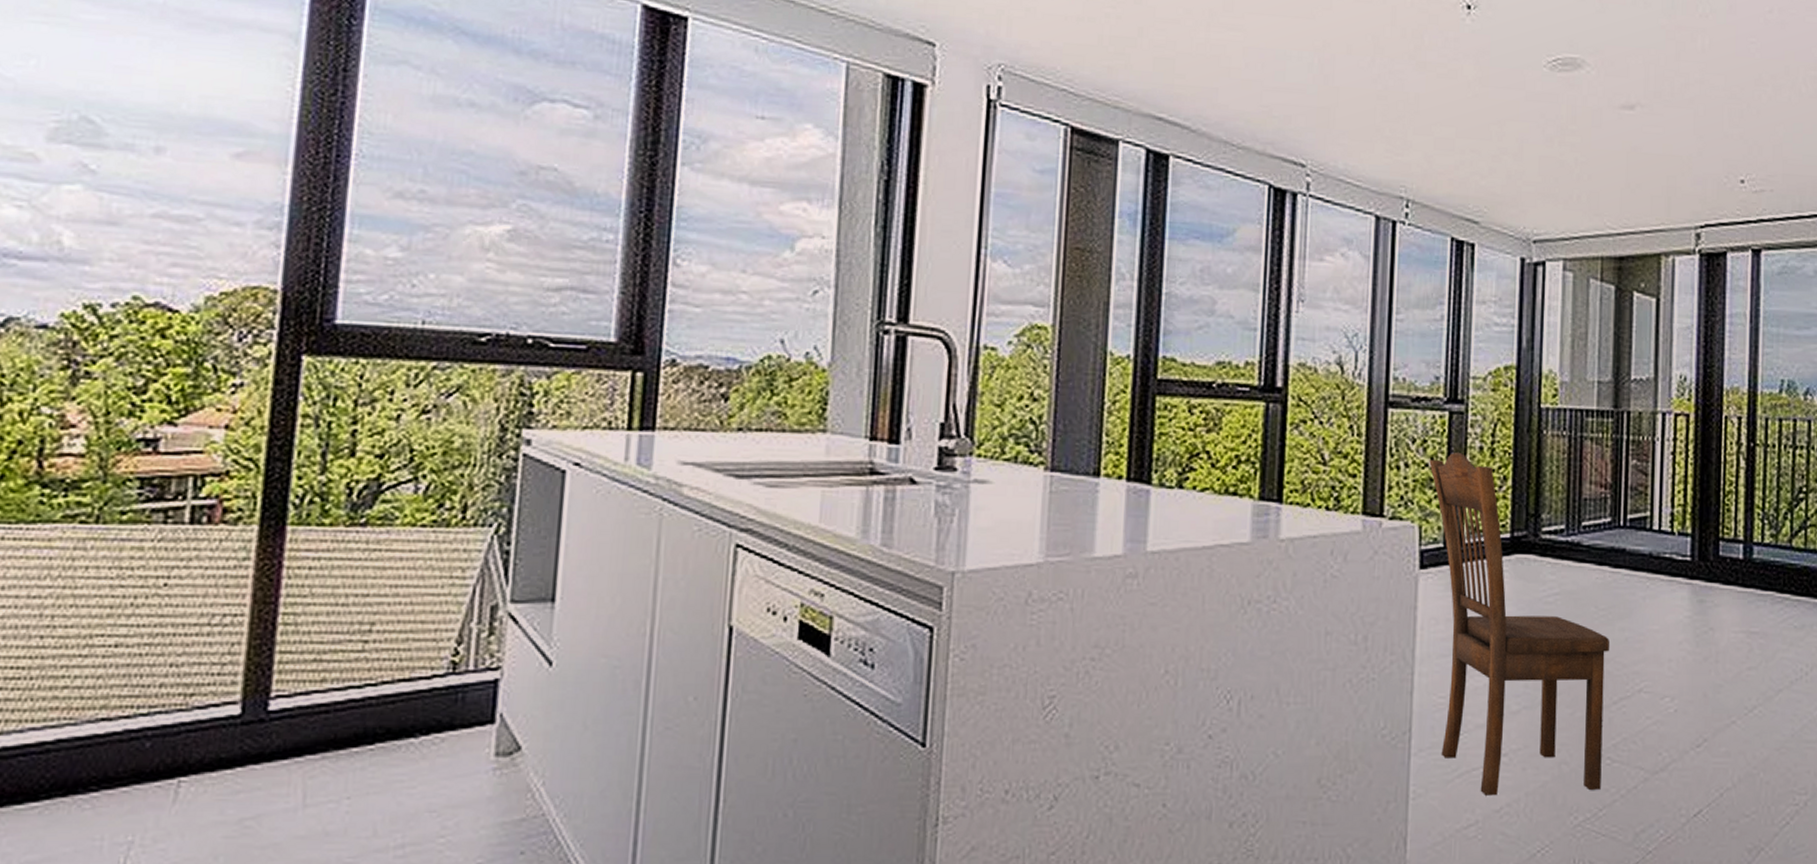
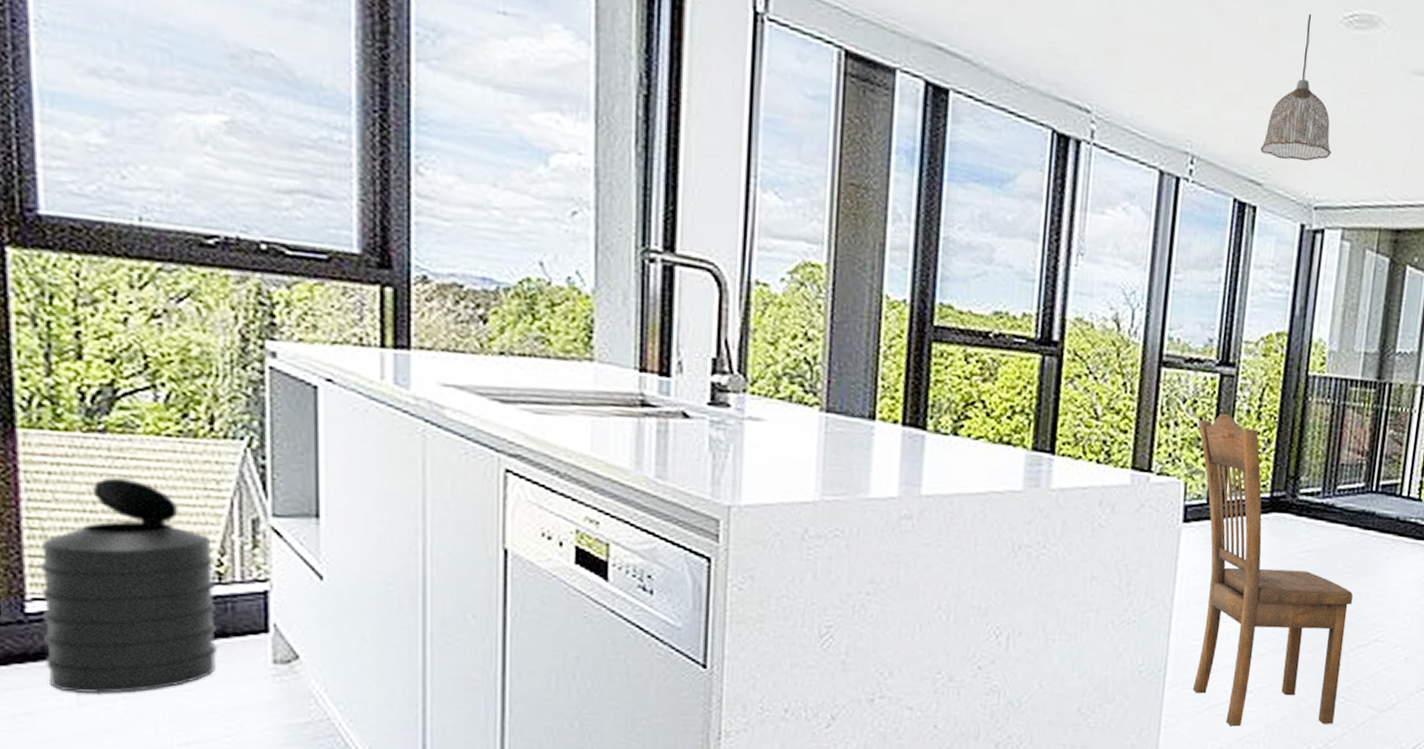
trash can: none [279,569,451,795] -> present [41,477,218,695]
pendant lamp: none [1474,61,1547,198] -> present [1260,13,1332,162]

